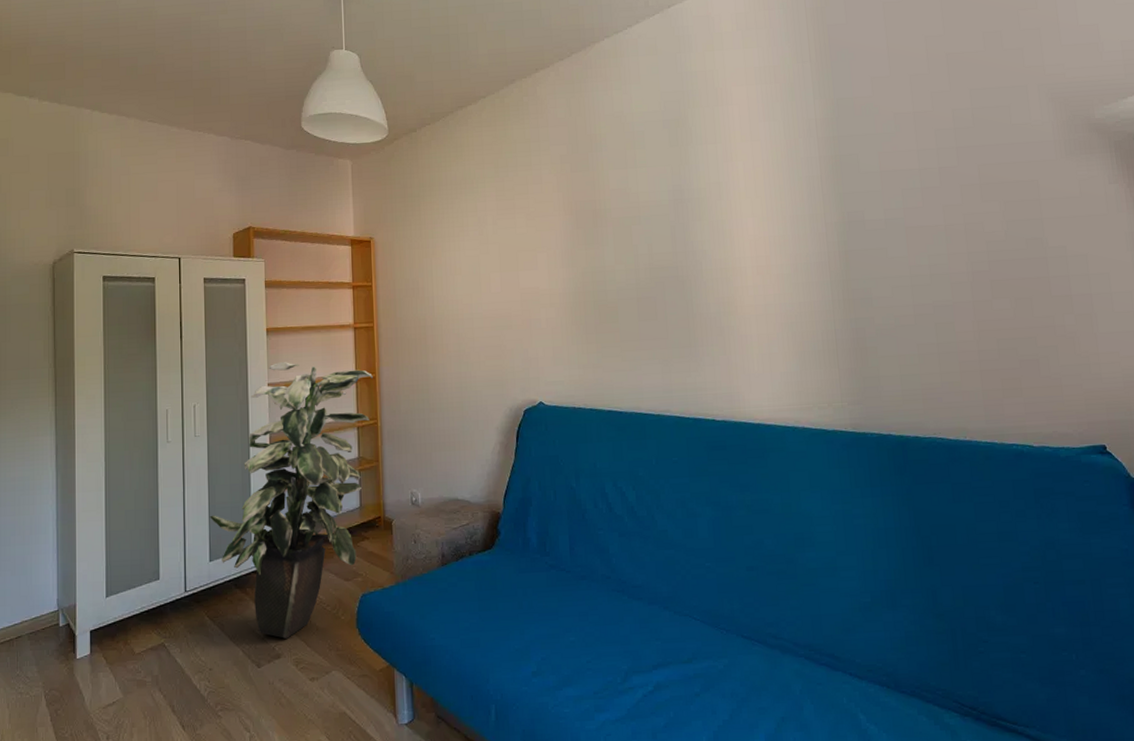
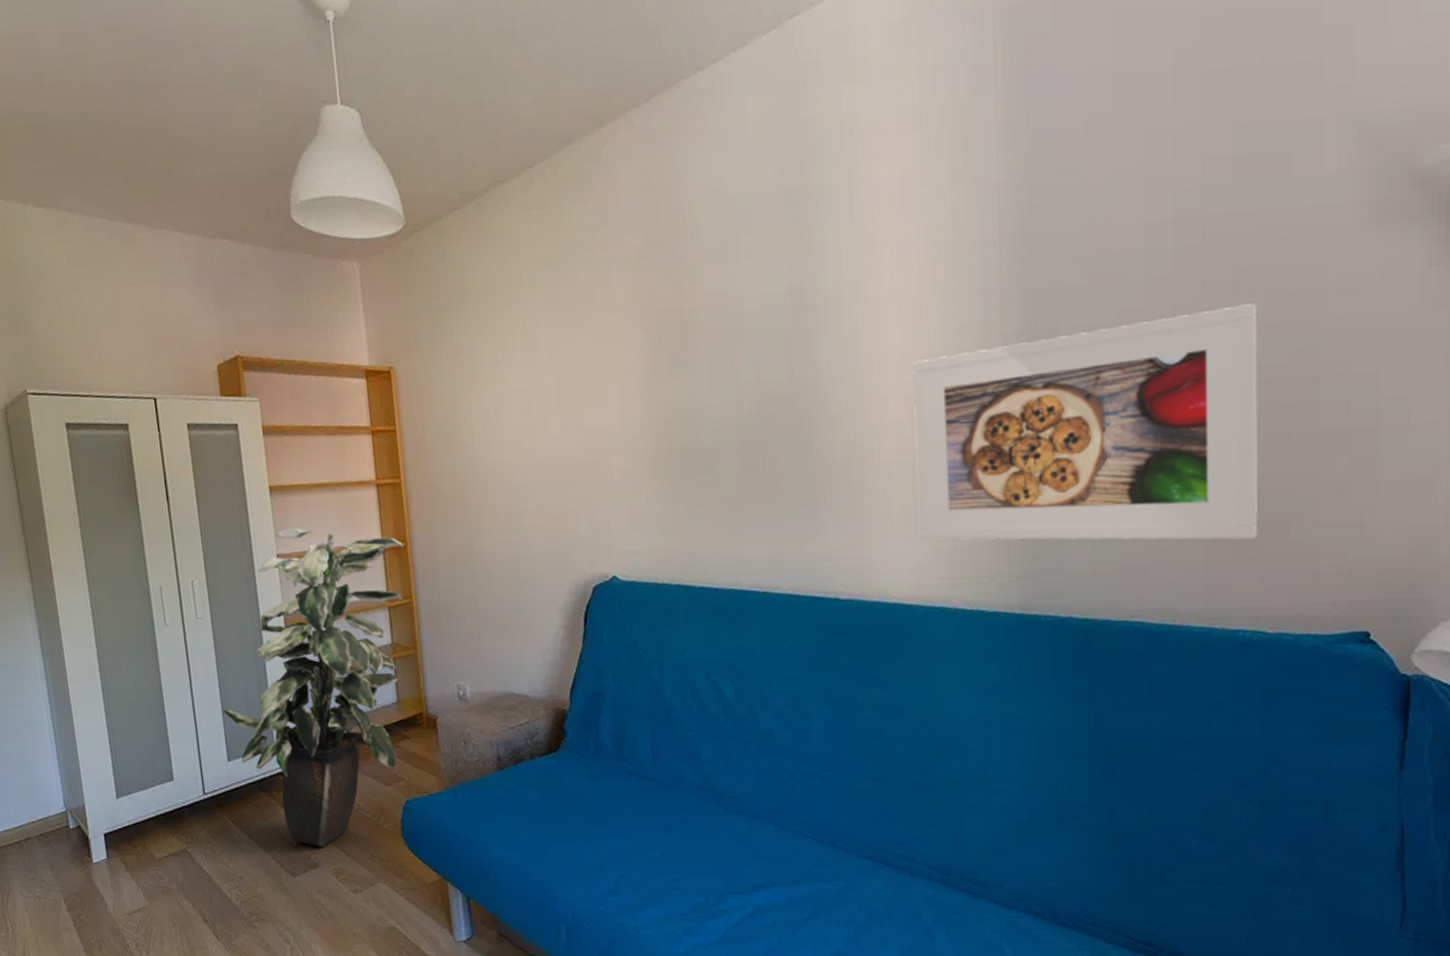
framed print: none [763,206,1018,375] -> present [913,304,1258,540]

